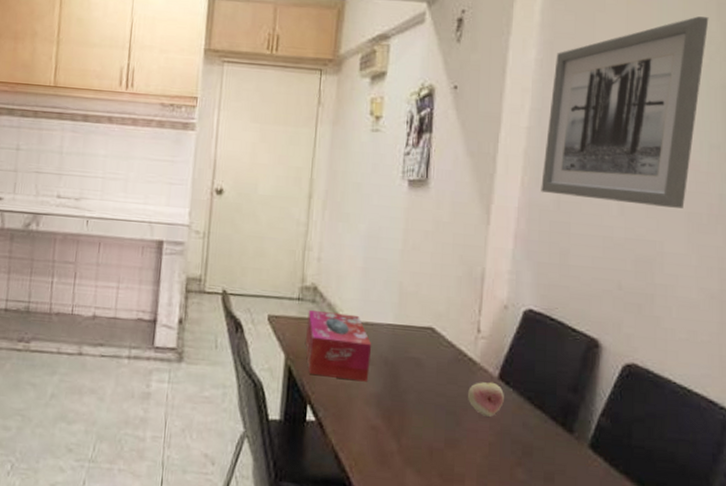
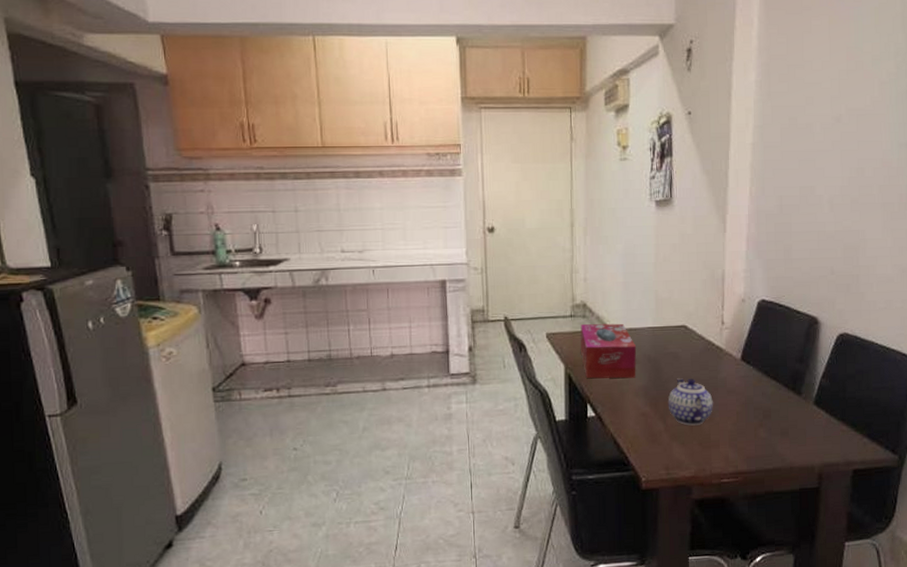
teapot: none [404,390,460,452] -> present [668,378,713,426]
fruit: present [468,381,504,417] -> none [718,363,746,392]
wall art: present [541,16,709,208] -> none [766,30,896,201]

